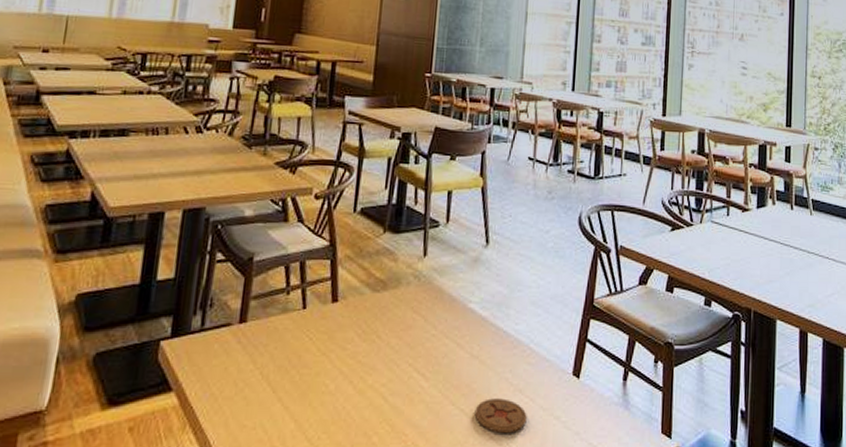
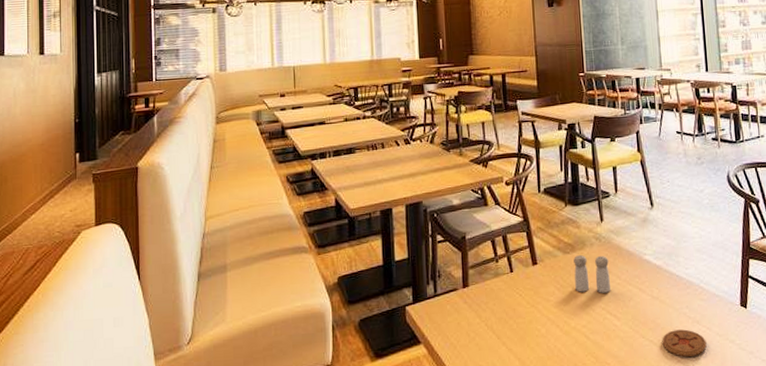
salt and pepper shaker: none [380,295,426,345] -> present [574,255,610,293]

